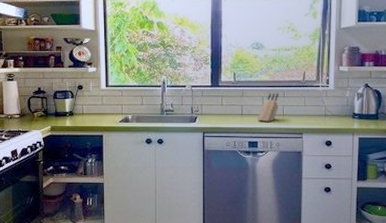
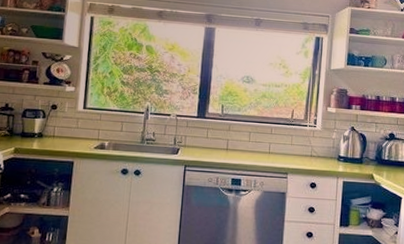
knife block: present [257,93,278,122] -> none [242,129,266,159]

